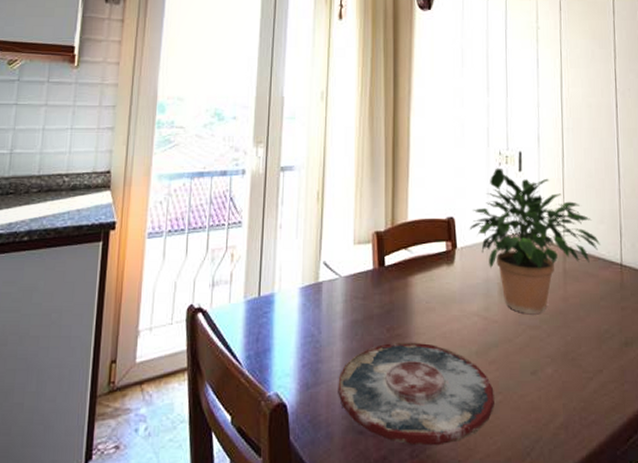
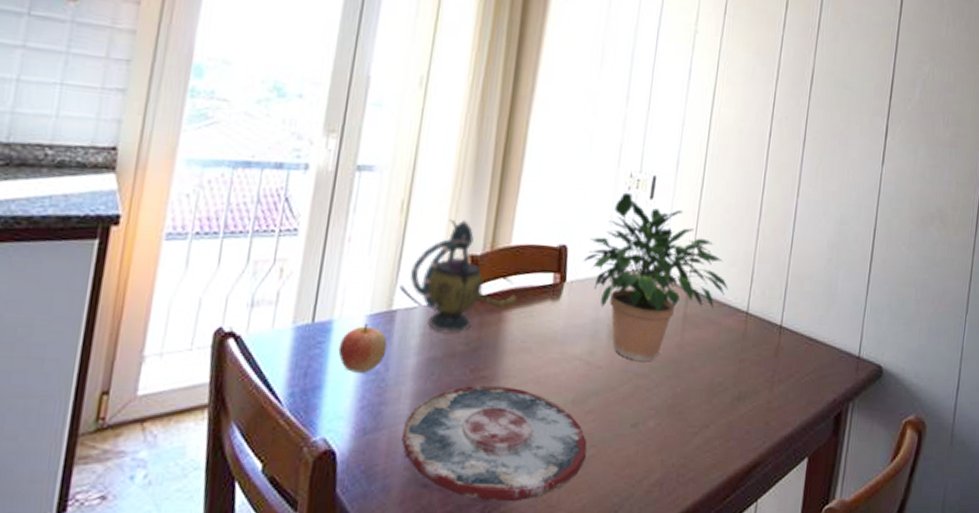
apple: none [280,294,318,336] -> present [338,323,388,373]
teapot: none [329,203,419,298] -> present [409,218,518,333]

